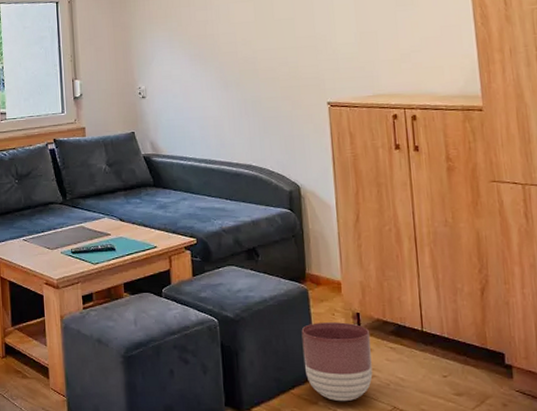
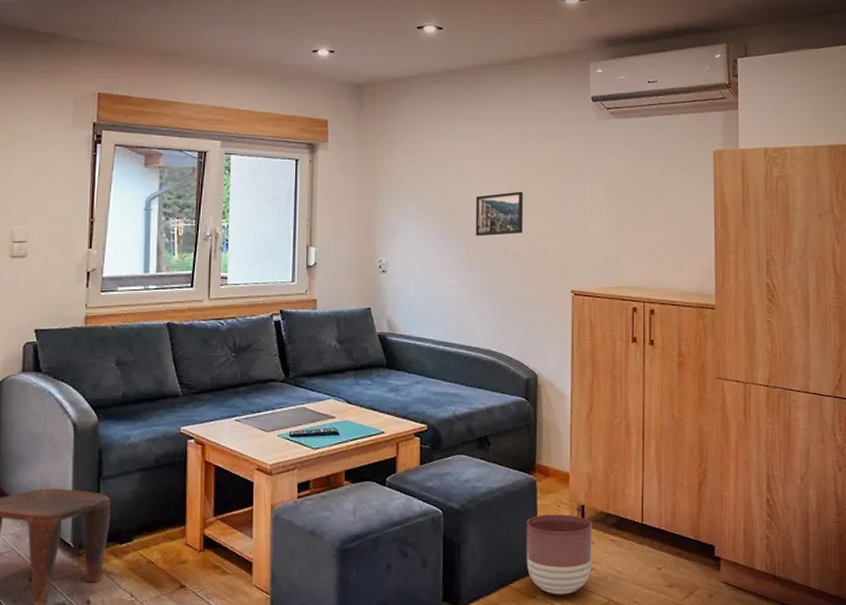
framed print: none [224,10,273,58] -> present [475,191,523,237]

